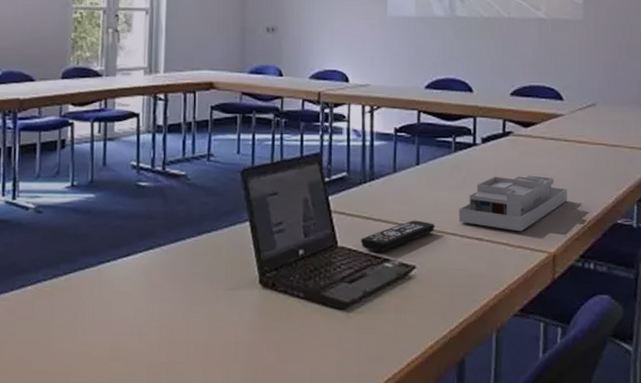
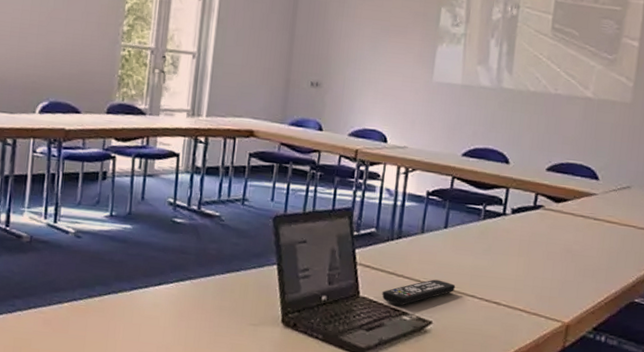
desk organizer: present [459,175,568,232] -> none [479,246,590,301]

